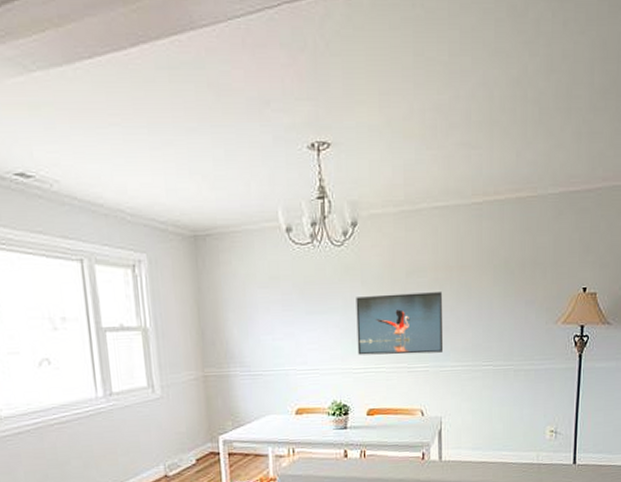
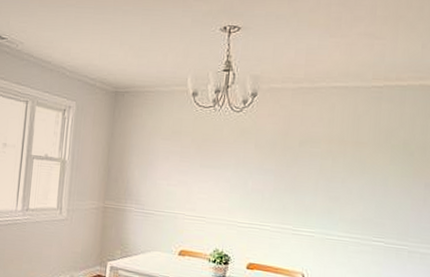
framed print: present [356,292,444,355] -> none [244,158,334,221]

